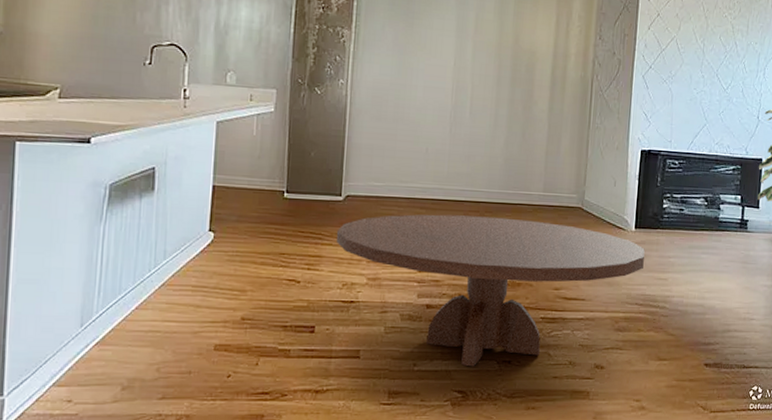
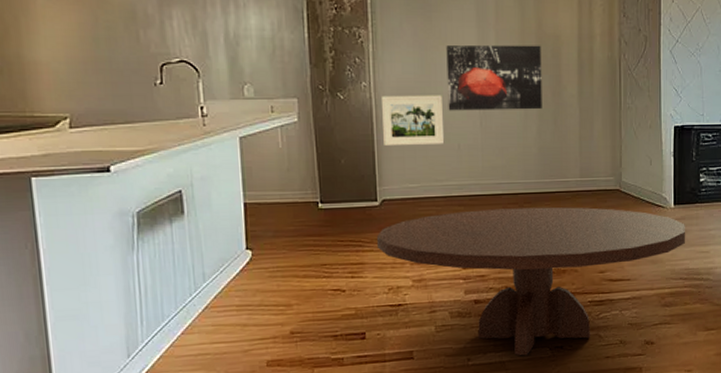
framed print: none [354,94,415,146] -> present [382,95,443,147]
wall art: none [420,52,517,122] -> present [446,44,542,111]

